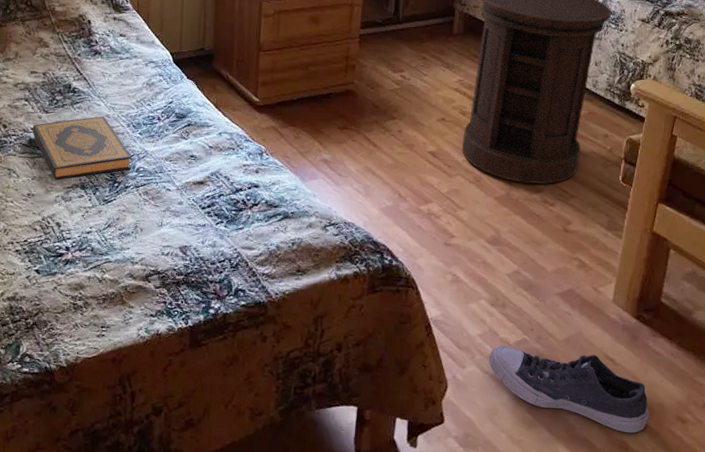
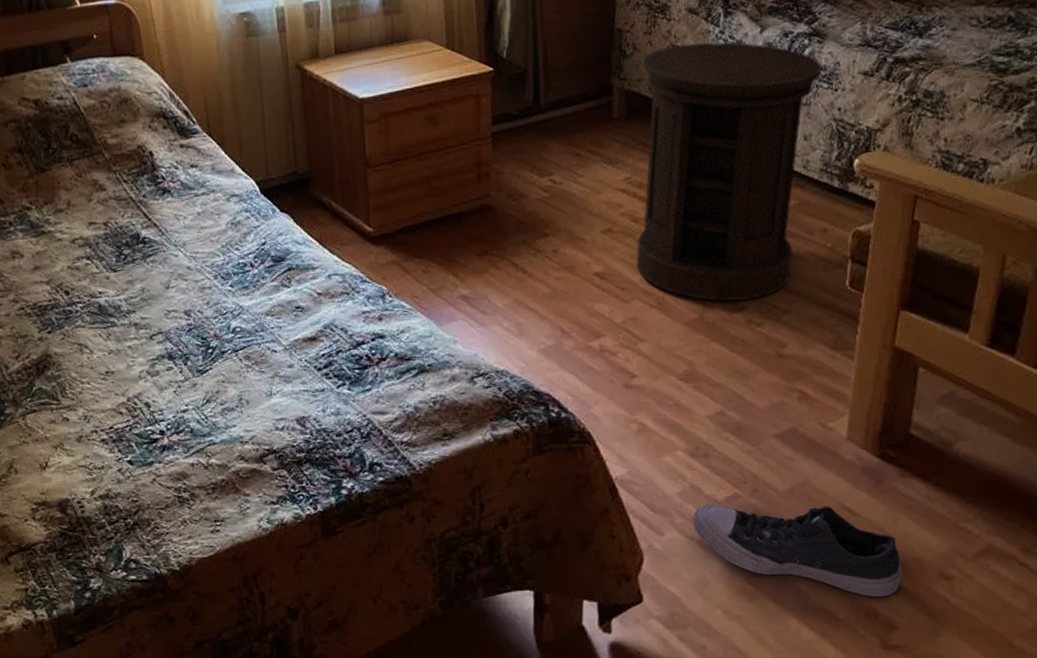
hardback book: present [32,116,132,180] -> none [100,269,227,351]

